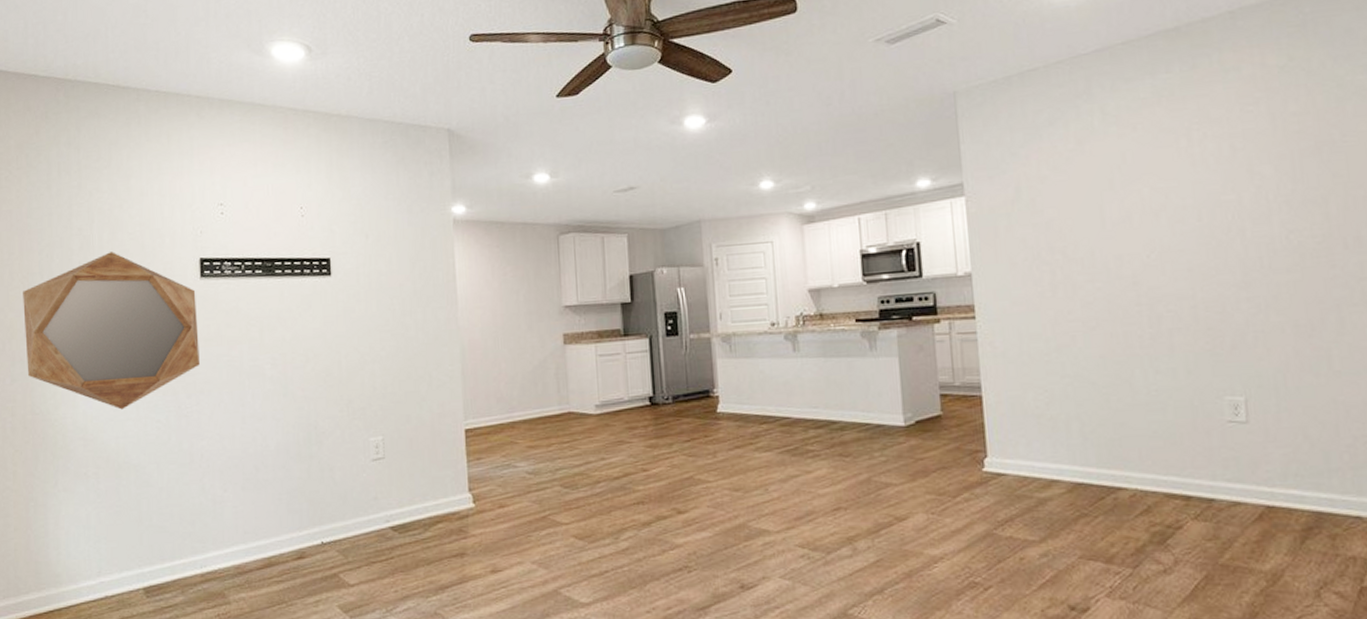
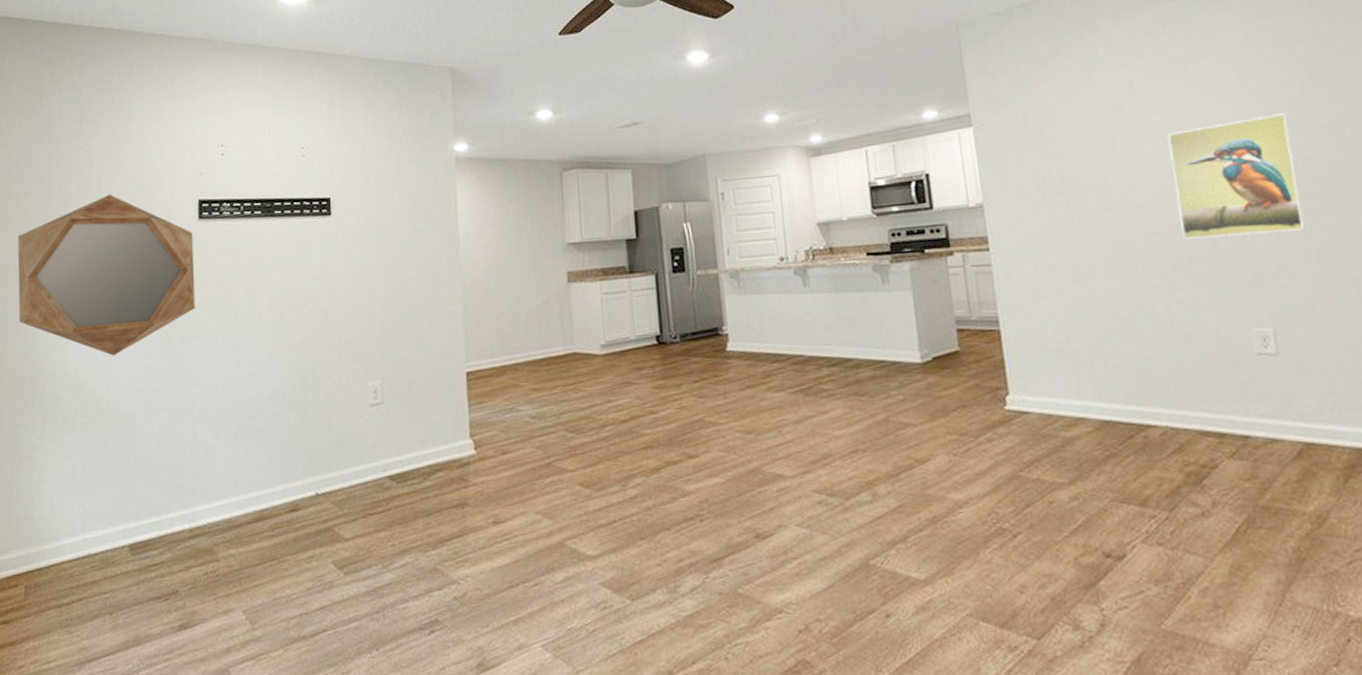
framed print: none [1156,187,1284,310] -> present [1167,113,1306,240]

